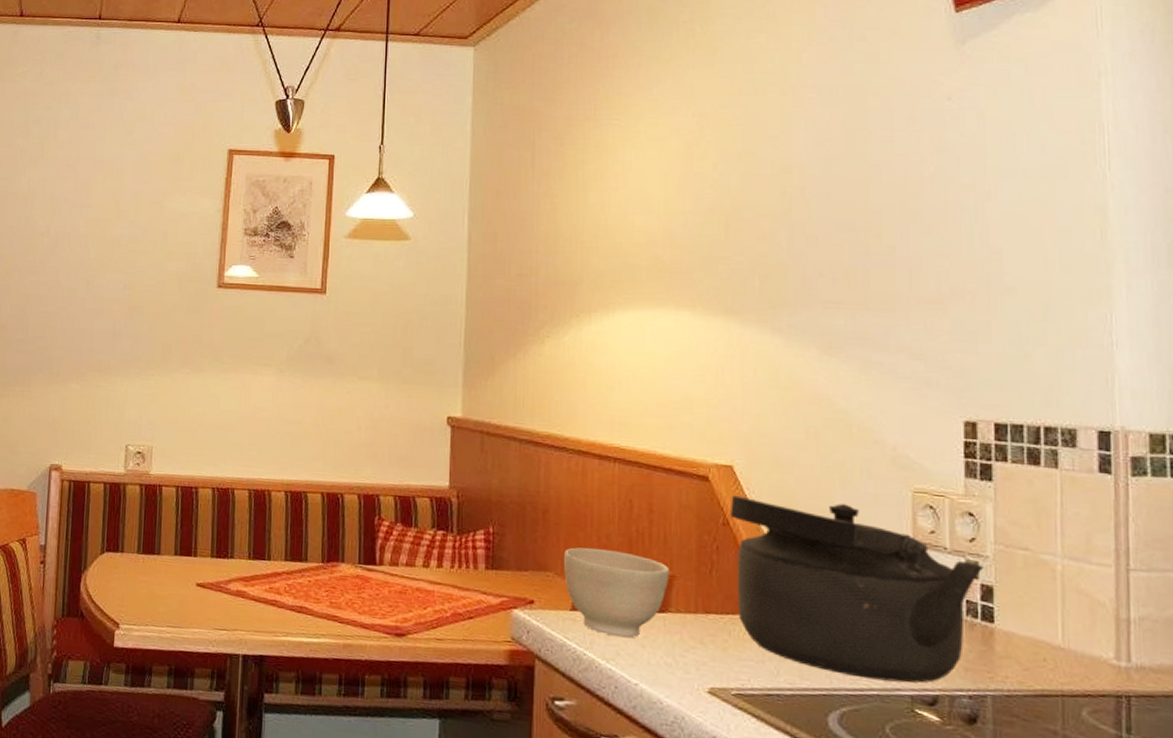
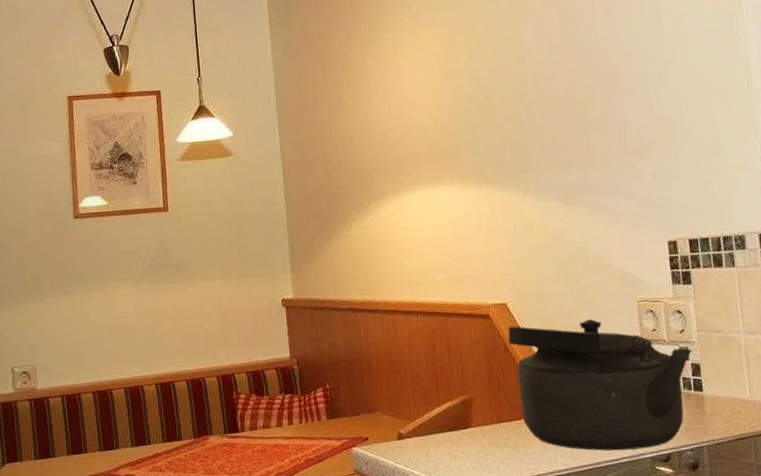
bowl: present [564,547,670,638] -> none [387,386,469,454]

